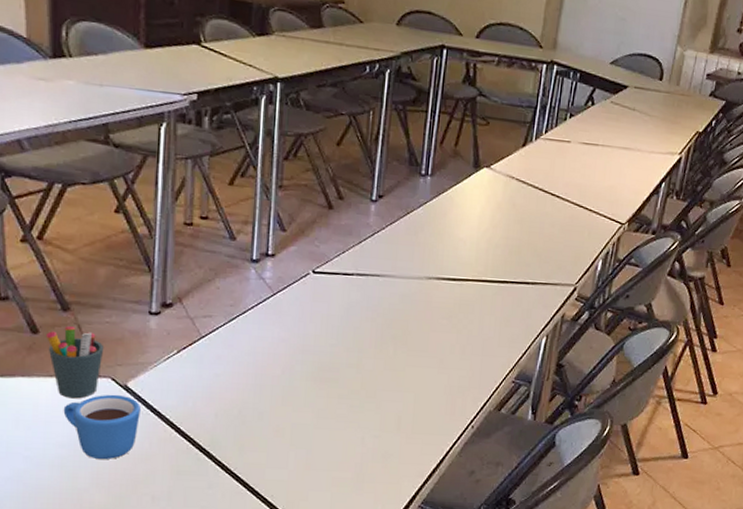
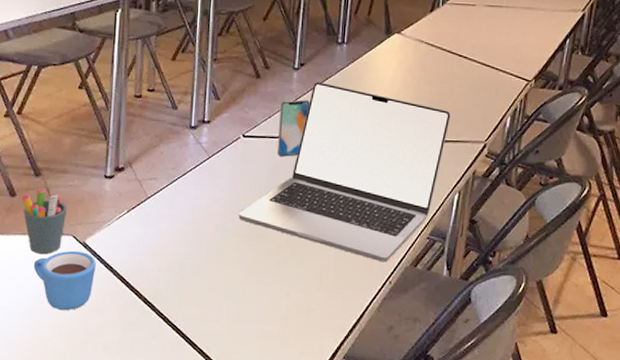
laptop: none [308,216,541,407] -> present [239,82,451,263]
smartphone: none [352,234,389,296] -> present [278,99,310,158]

